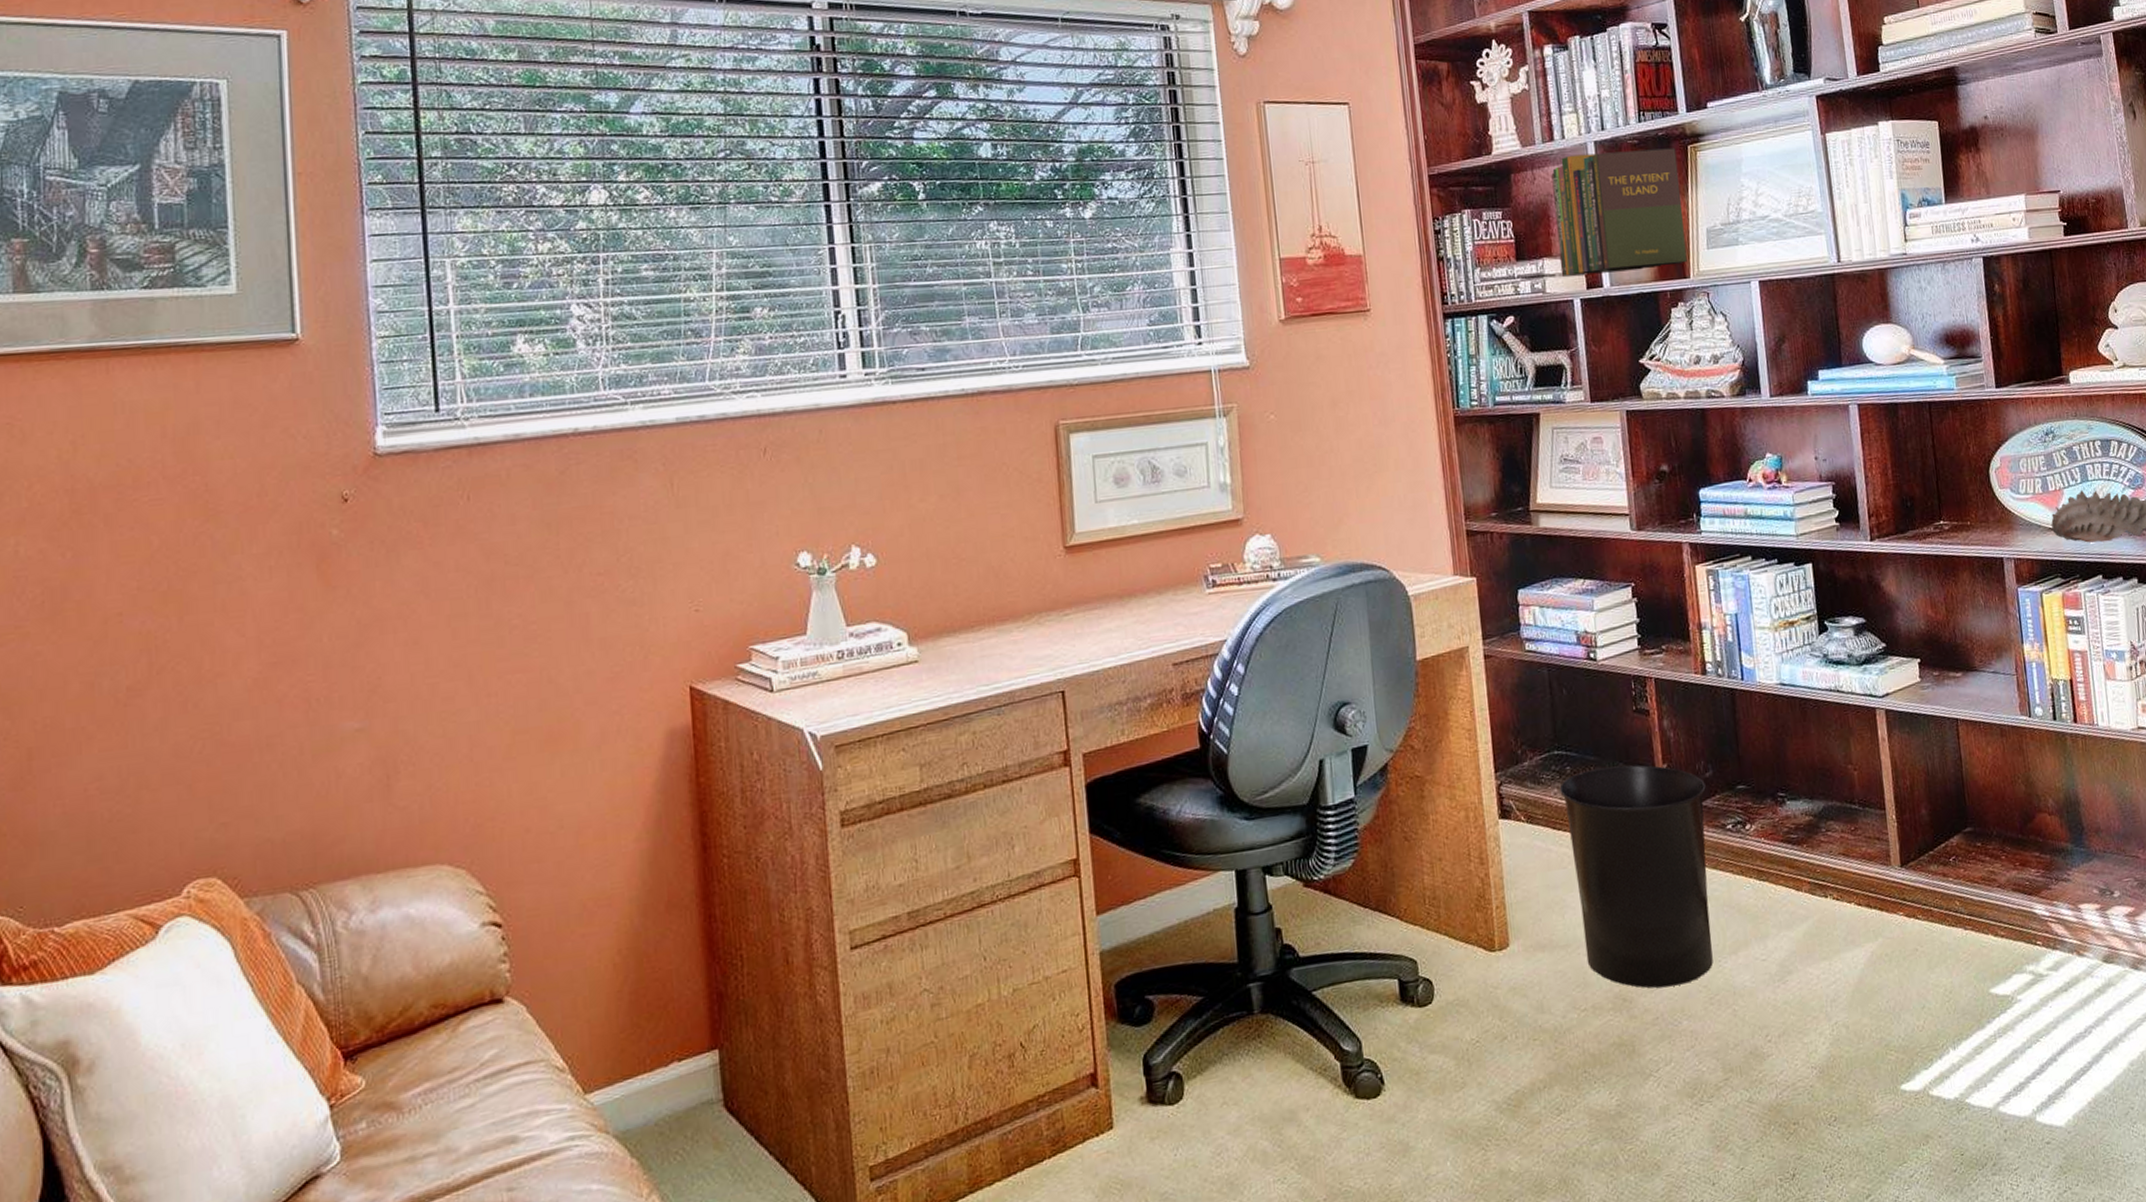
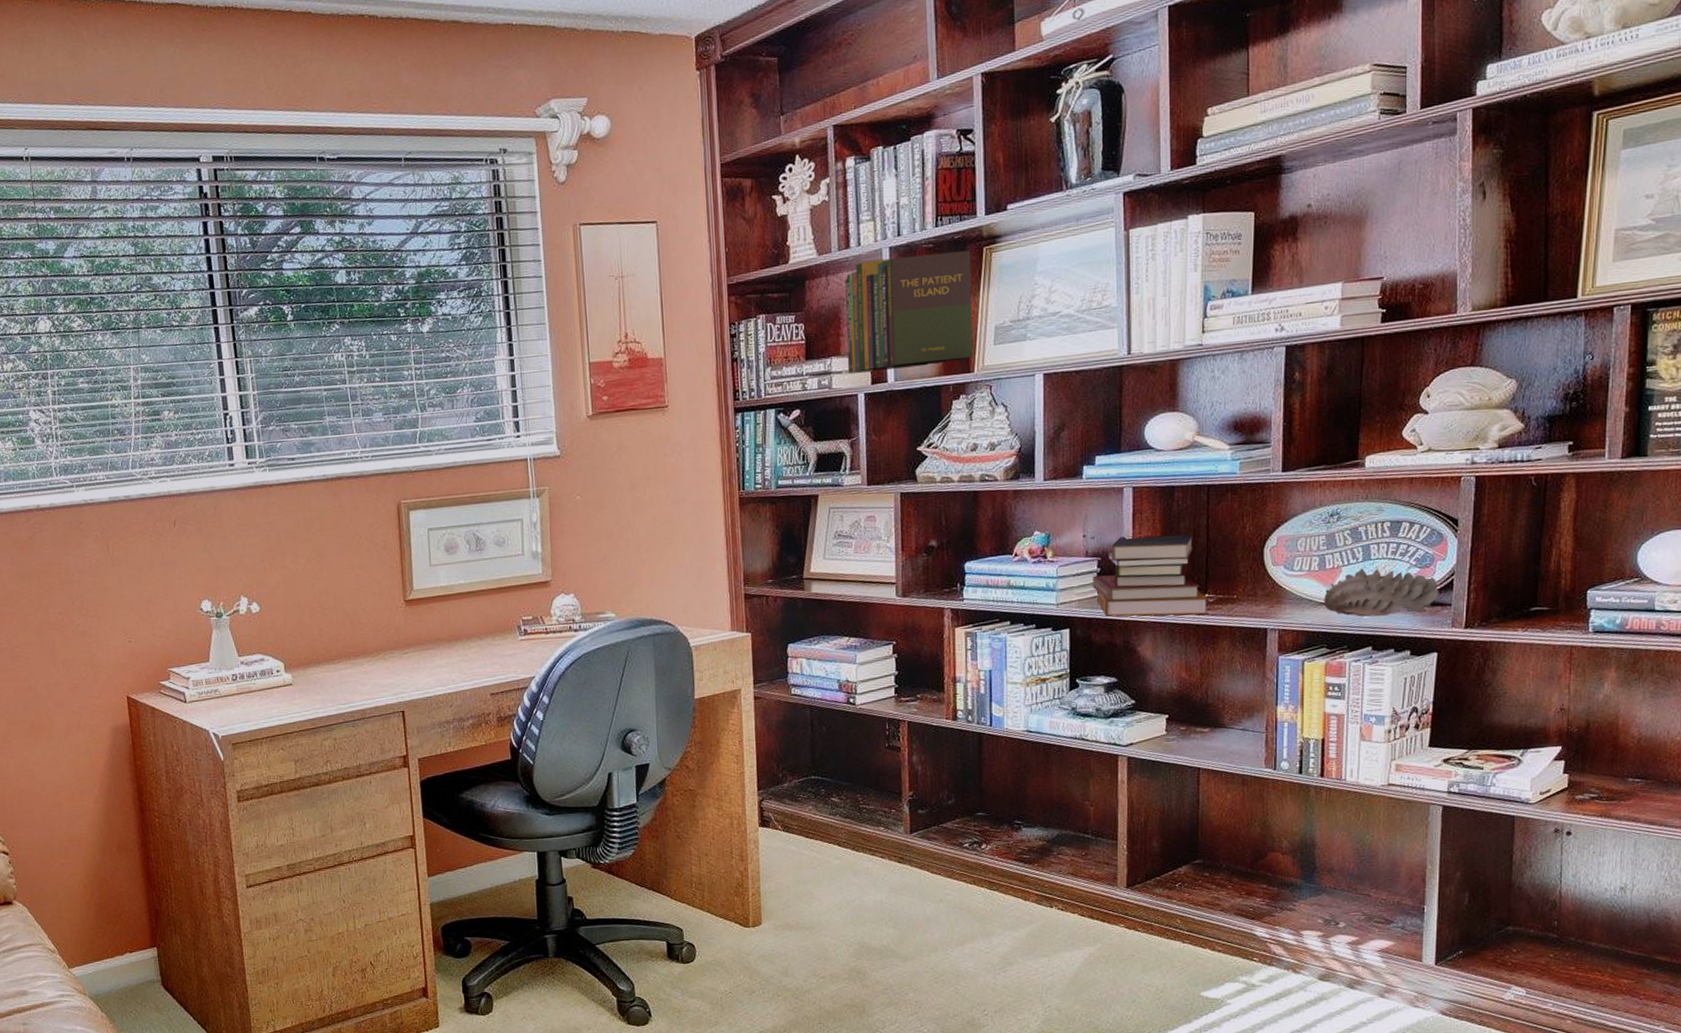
waste bin: present [1559,765,1713,988] -> none [814,790,947,966]
books: none [1829,455,1945,549] -> present [1093,534,1207,617]

